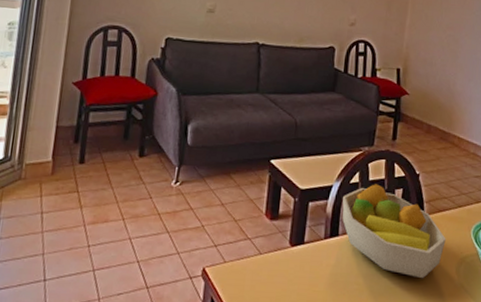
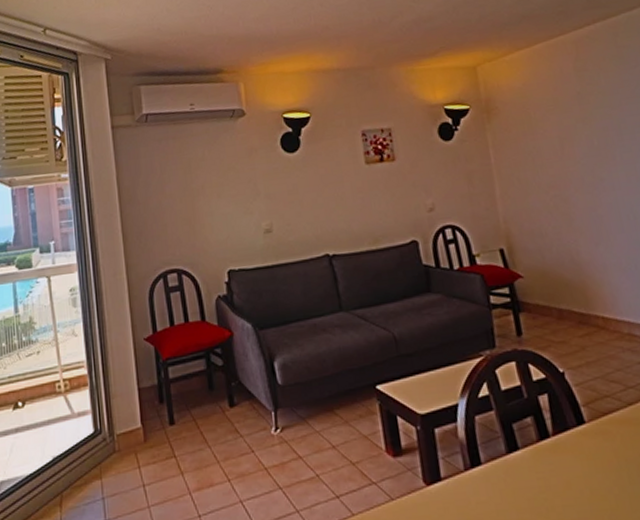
fruit bowl: present [342,184,446,278] -> none [474,393,625,504]

